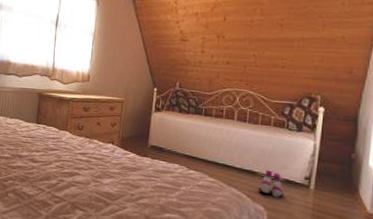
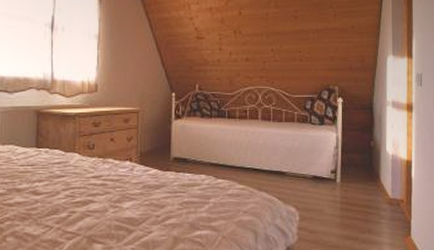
boots: present [259,169,284,197] -> none [289,168,313,196]

